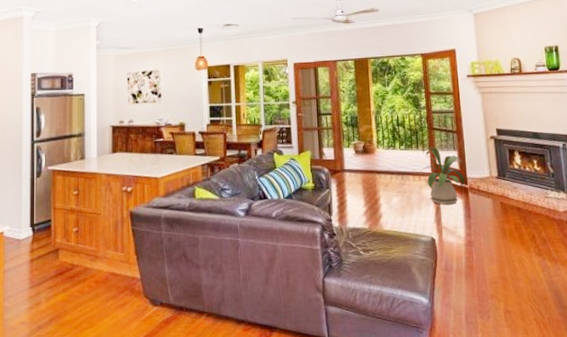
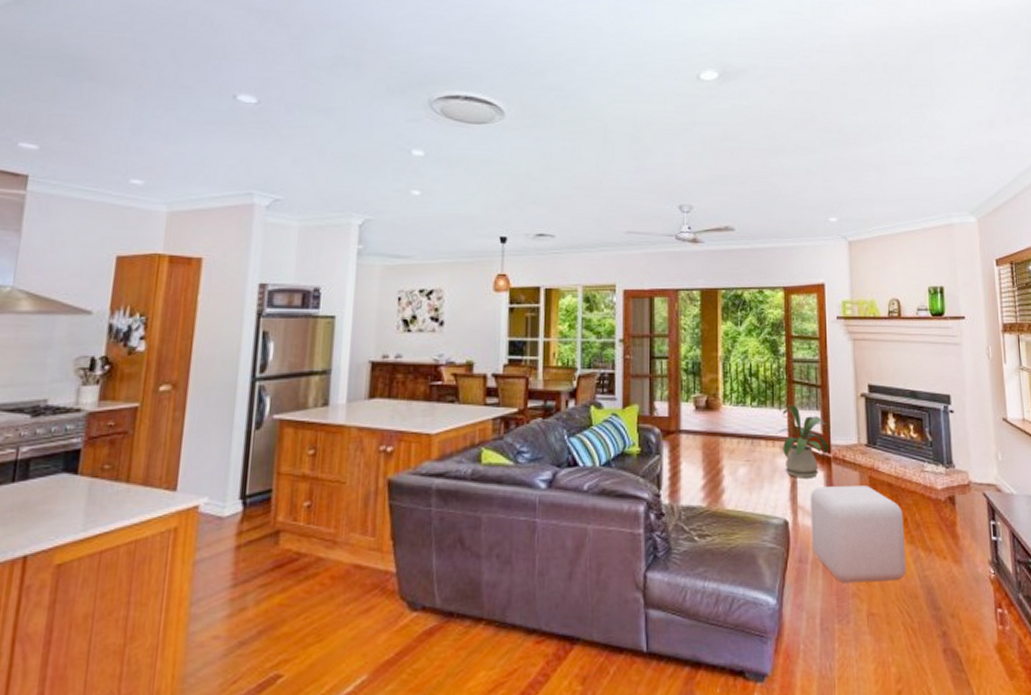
cube: none [452,210,536,287] -> present [810,485,907,583]

